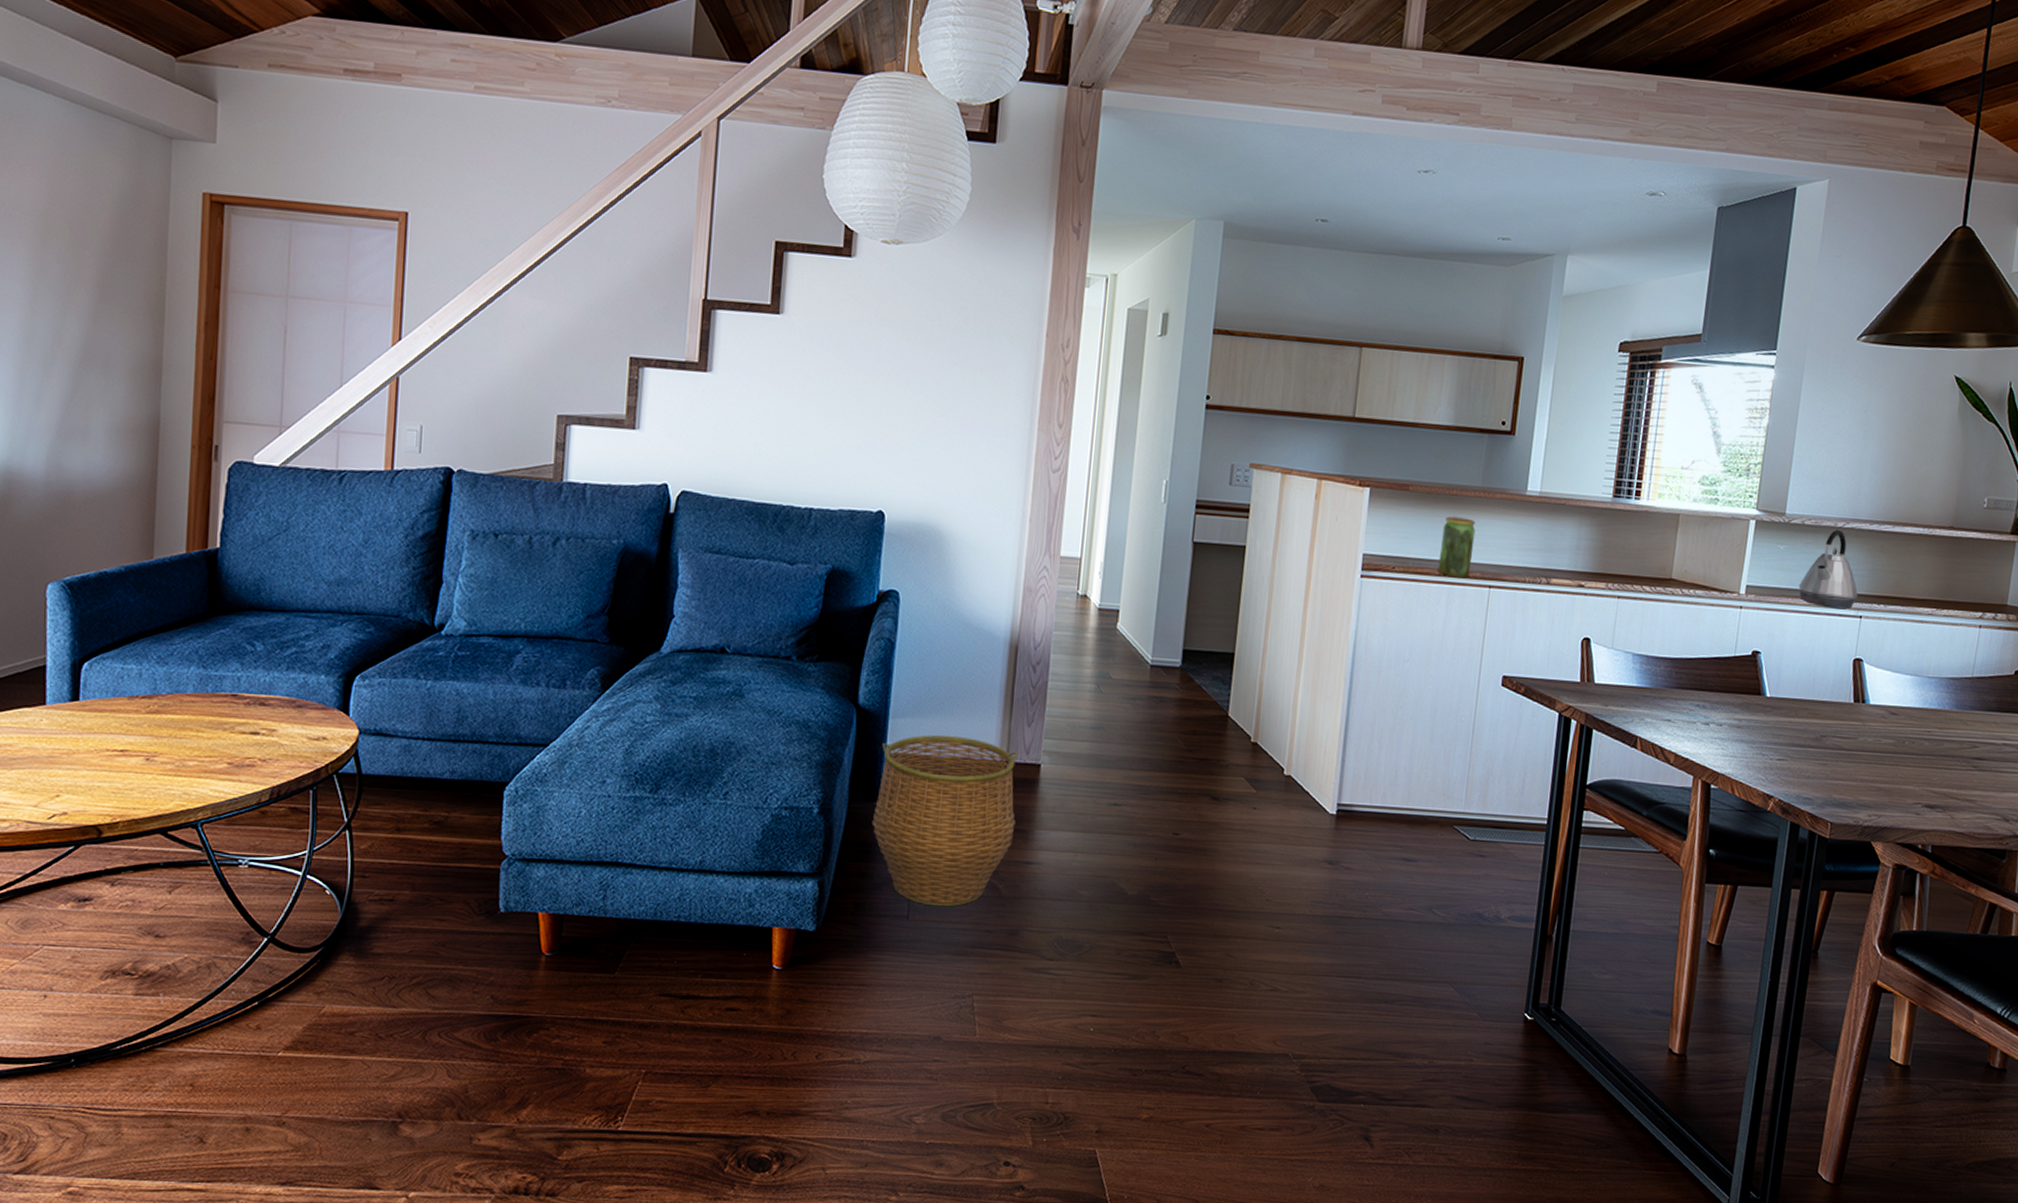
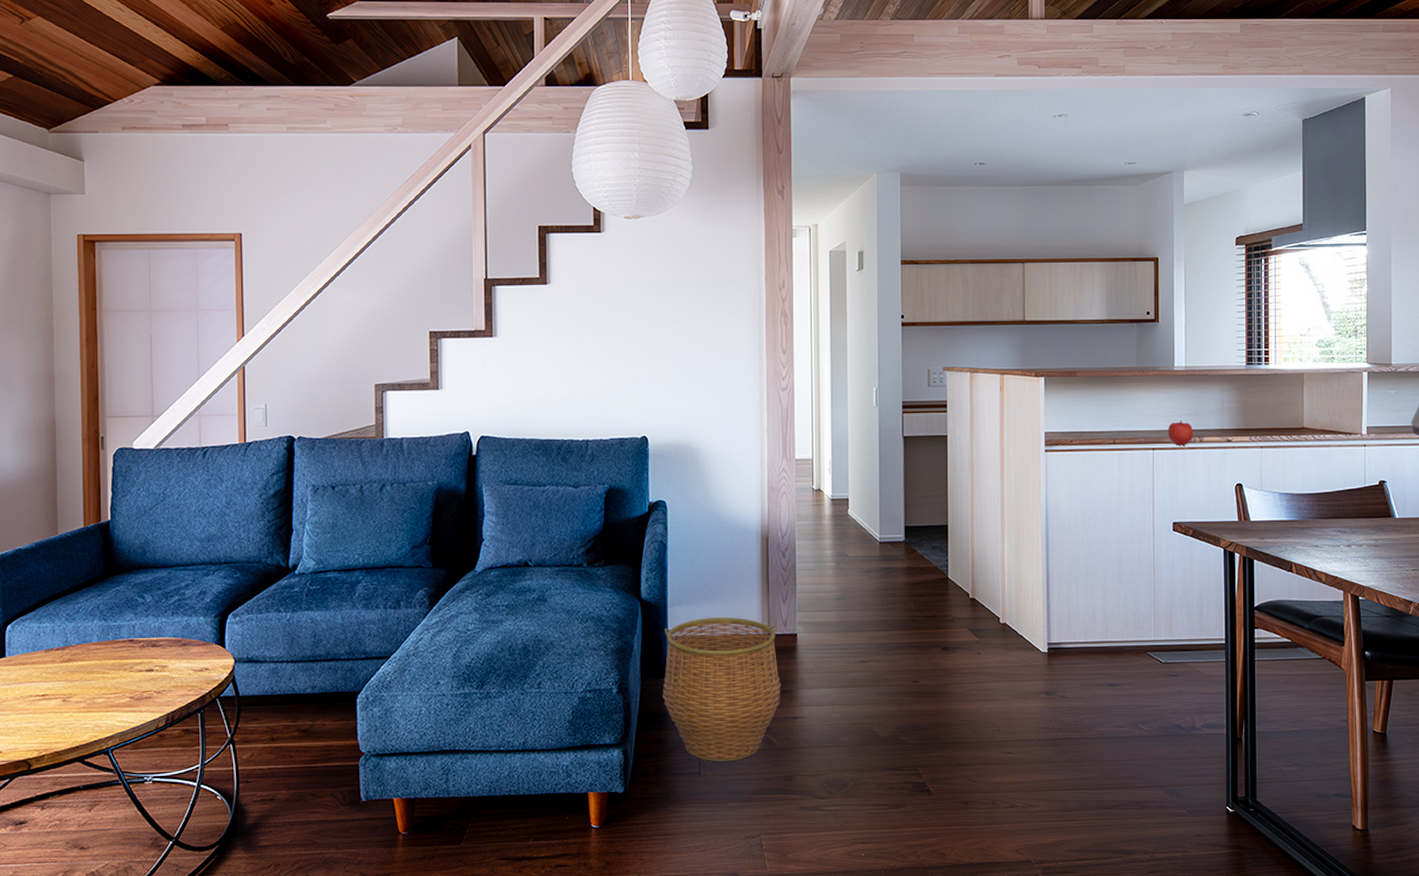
jar: present [1437,516,1476,579] -> none [1108,394,1136,445]
fruit: none [1510,556,1541,586] -> present [1168,420,1194,446]

